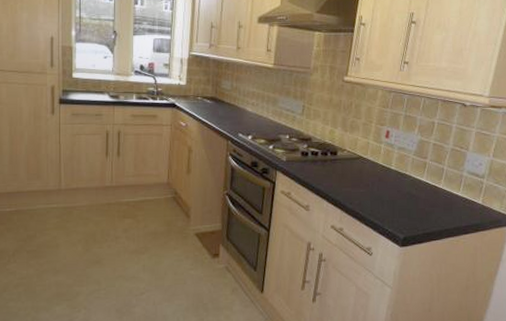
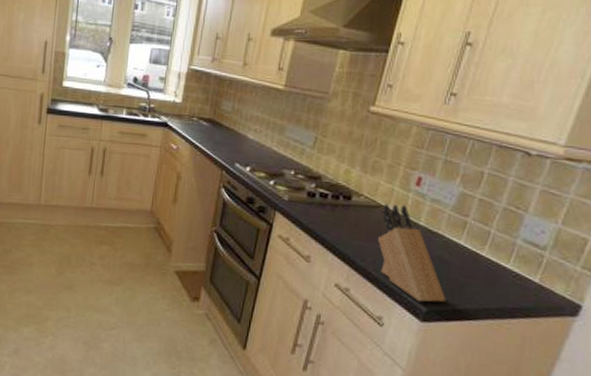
knife block: none [361,154,417,231] -> present [378,203,446,303]

